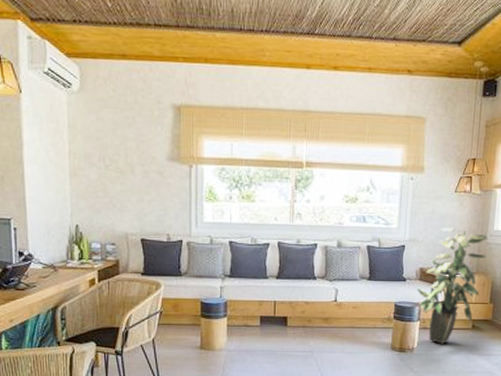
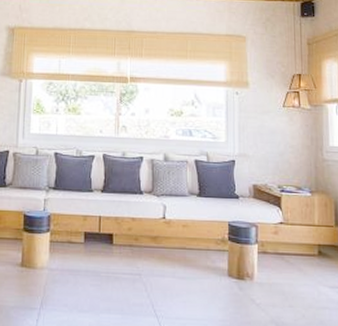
indoor plant: present [417,227,489,344] -> none [251,142,326,272]

